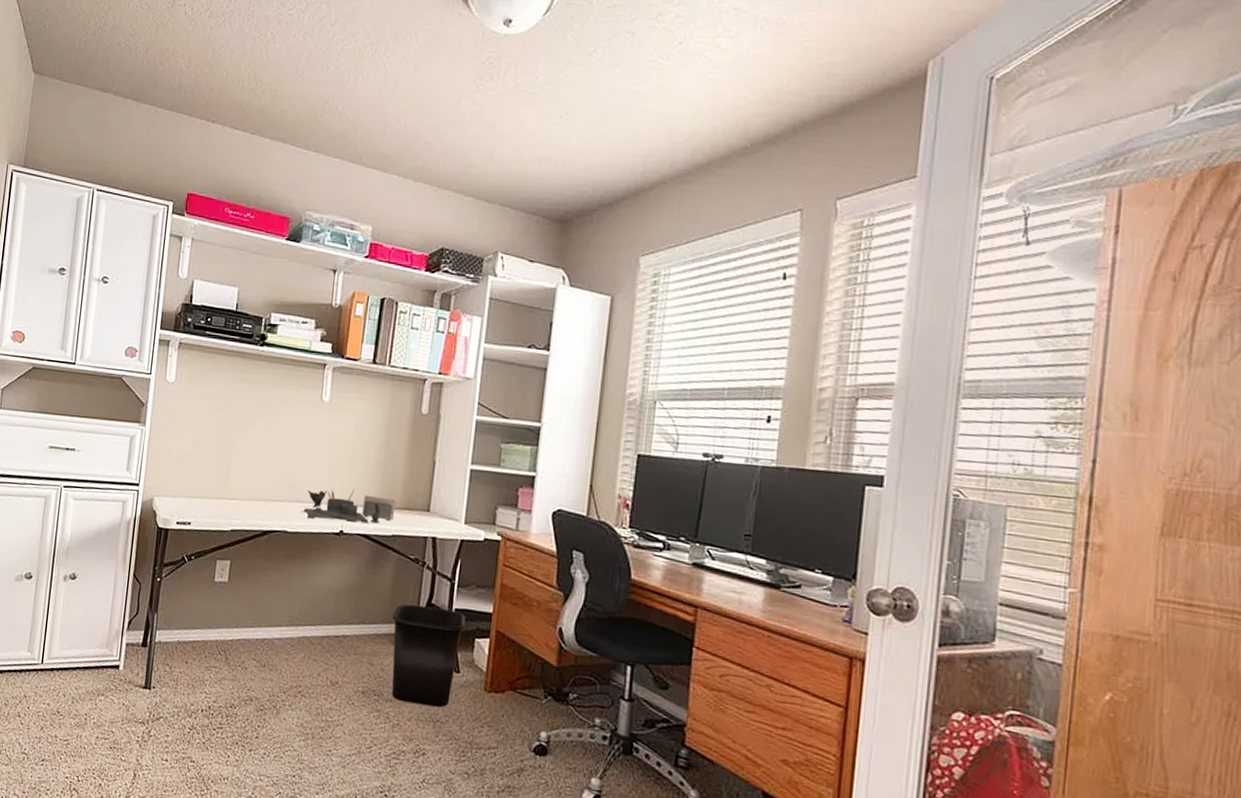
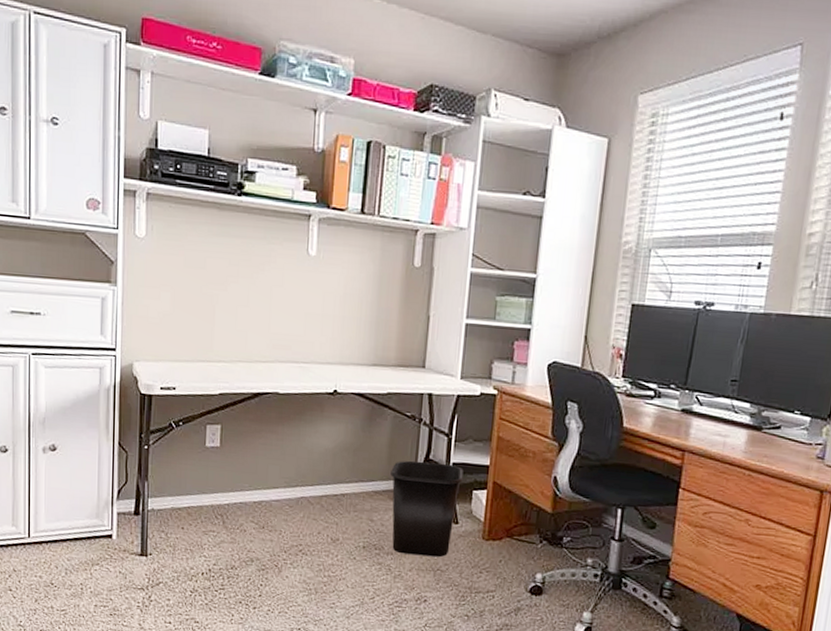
desk organizer: present [300,488,396,524] -> none [292,346,391,382]

